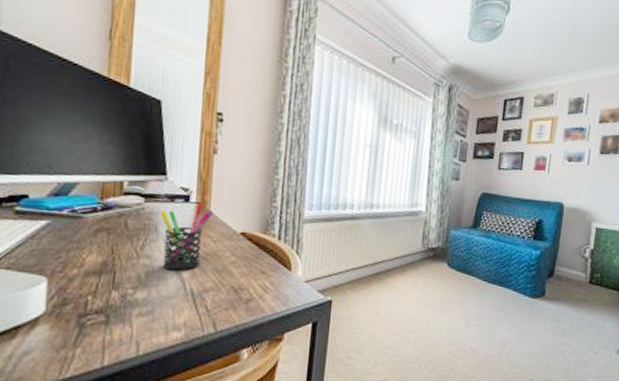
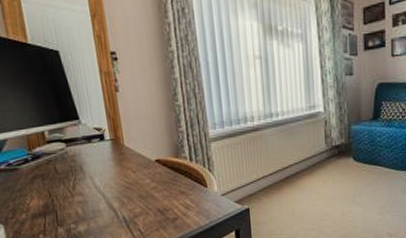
pen holder: present [160,202,213,271] -> none [81,139,128,203]

